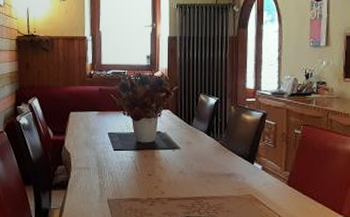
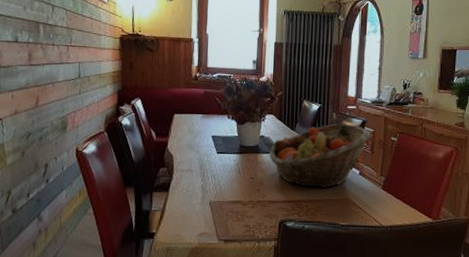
fruit basket: none [165,117,273,184] -> present [268,123,371,188]

